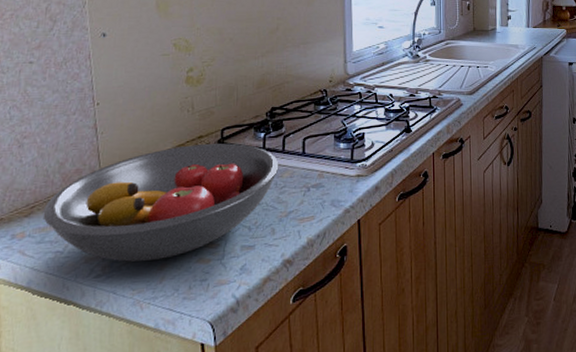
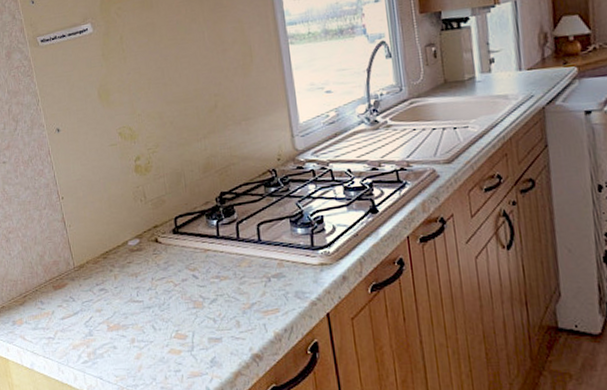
fruit bowl: present [43,143,279,262] -> none [33,232,236,350]

